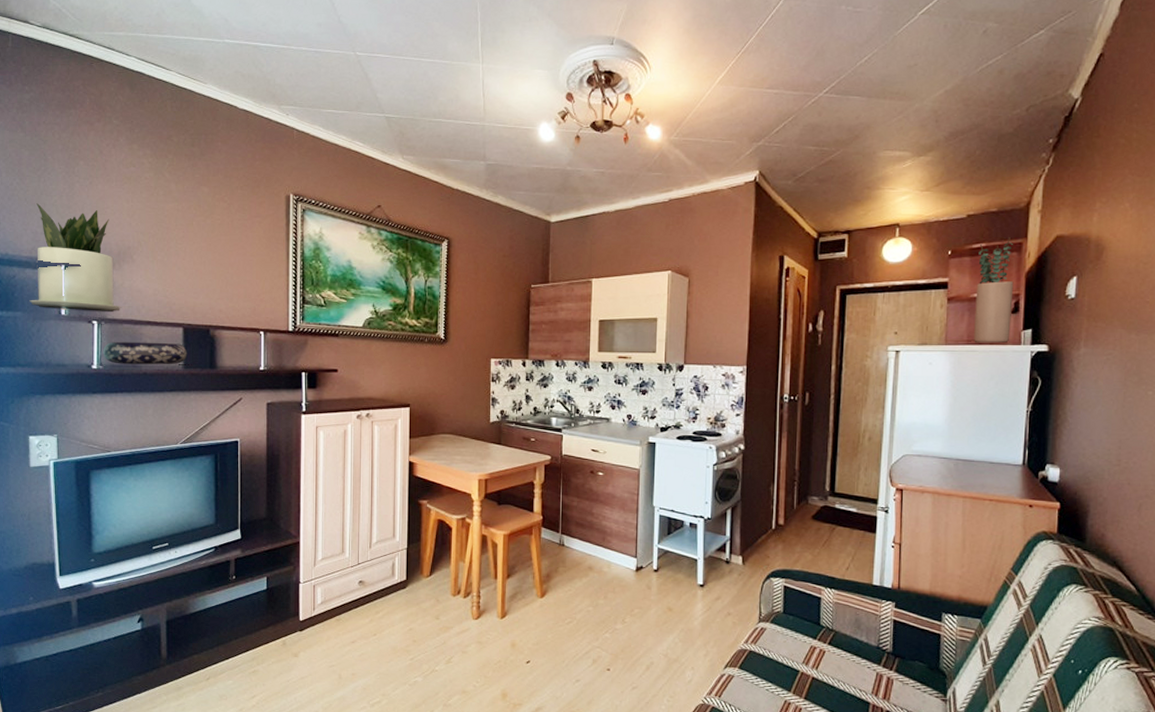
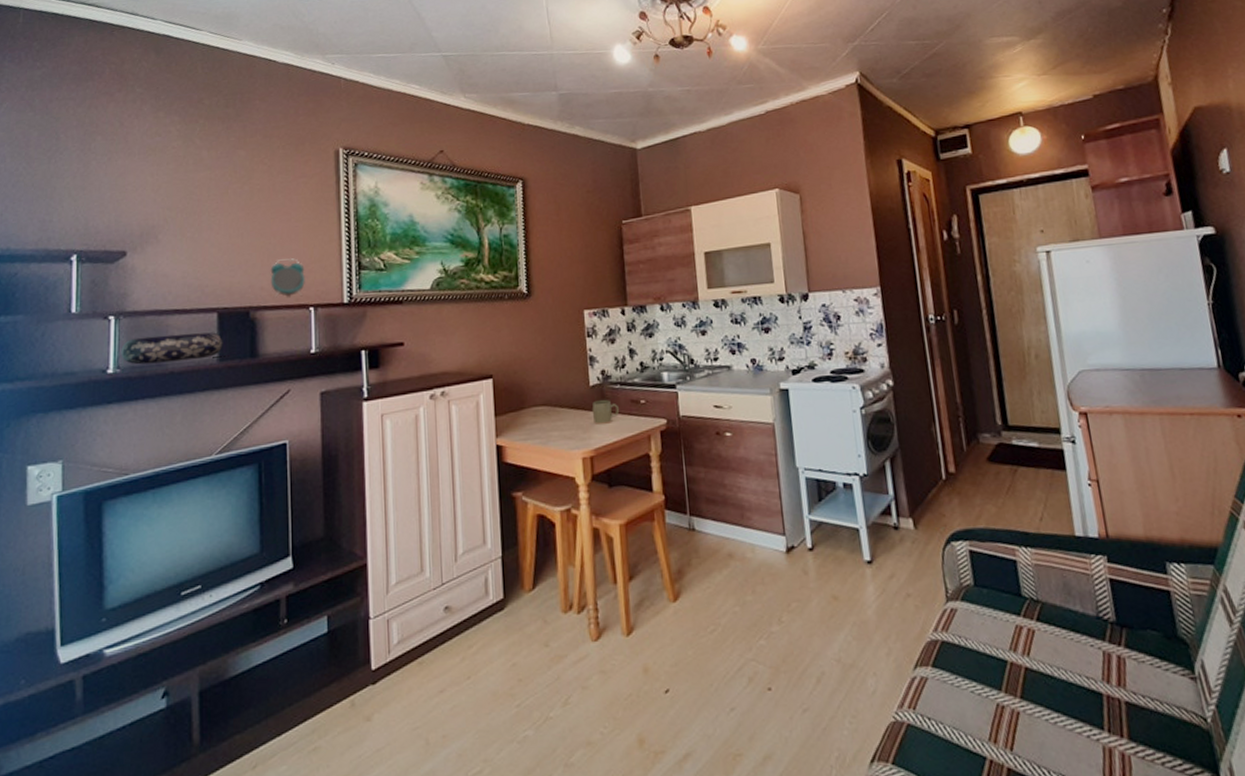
planter: present [29,203,121,313] -> none [33,187,144,308]
alarm clock: none [228,288,257,322] -> present [270,258,305,298]
mug: none [490,434,513,454] -> present [591,399,620,425]
vase: present [974,237,1014,344] -> none [1114,114,1170,233]

